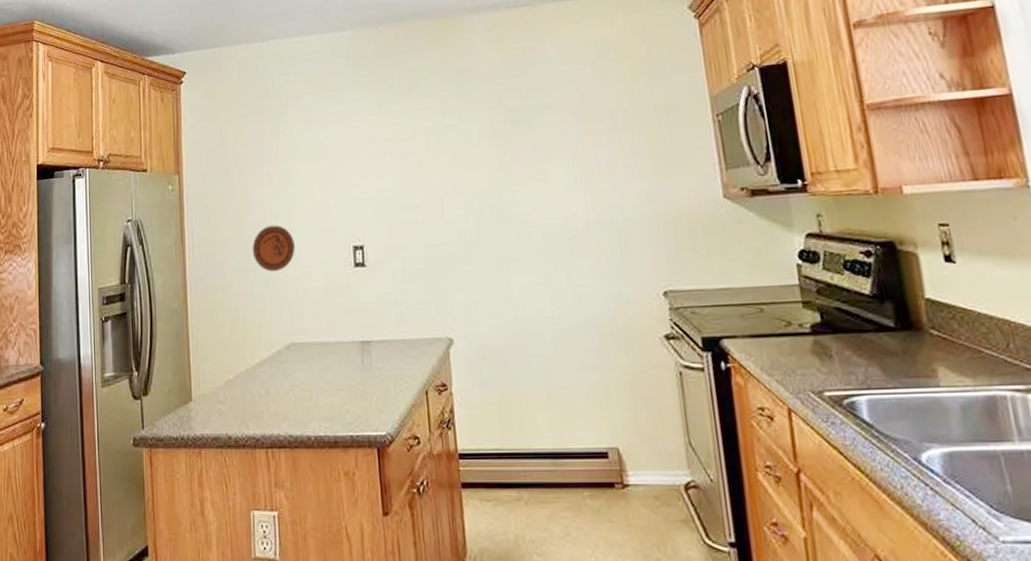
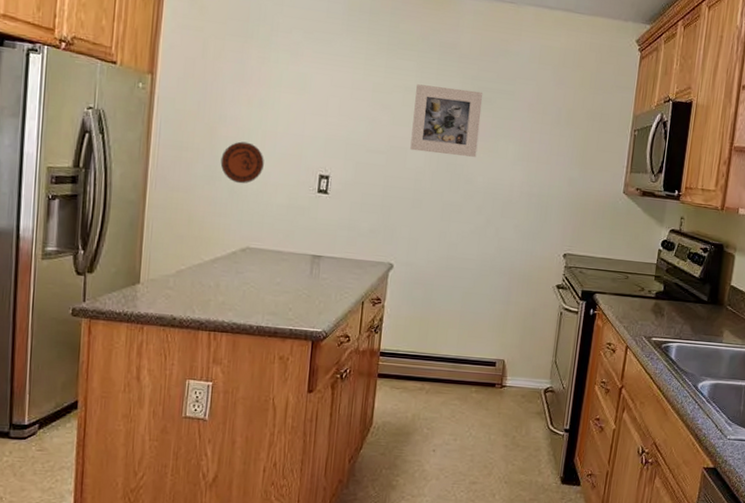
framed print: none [439,113,524,198] -> present [410,84,483,157]

